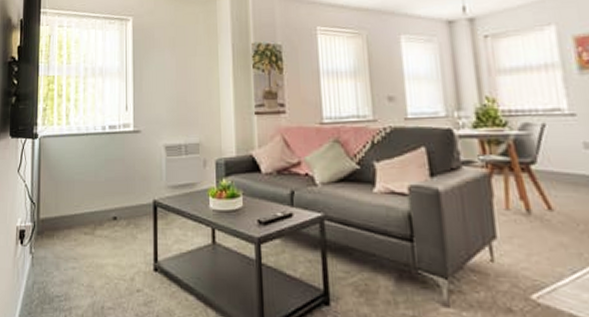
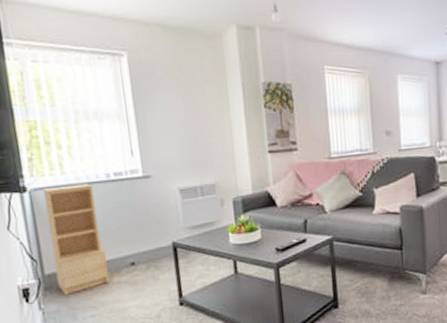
bookshelf: none [48,134,93,242] -> present [42,183,109,295]

